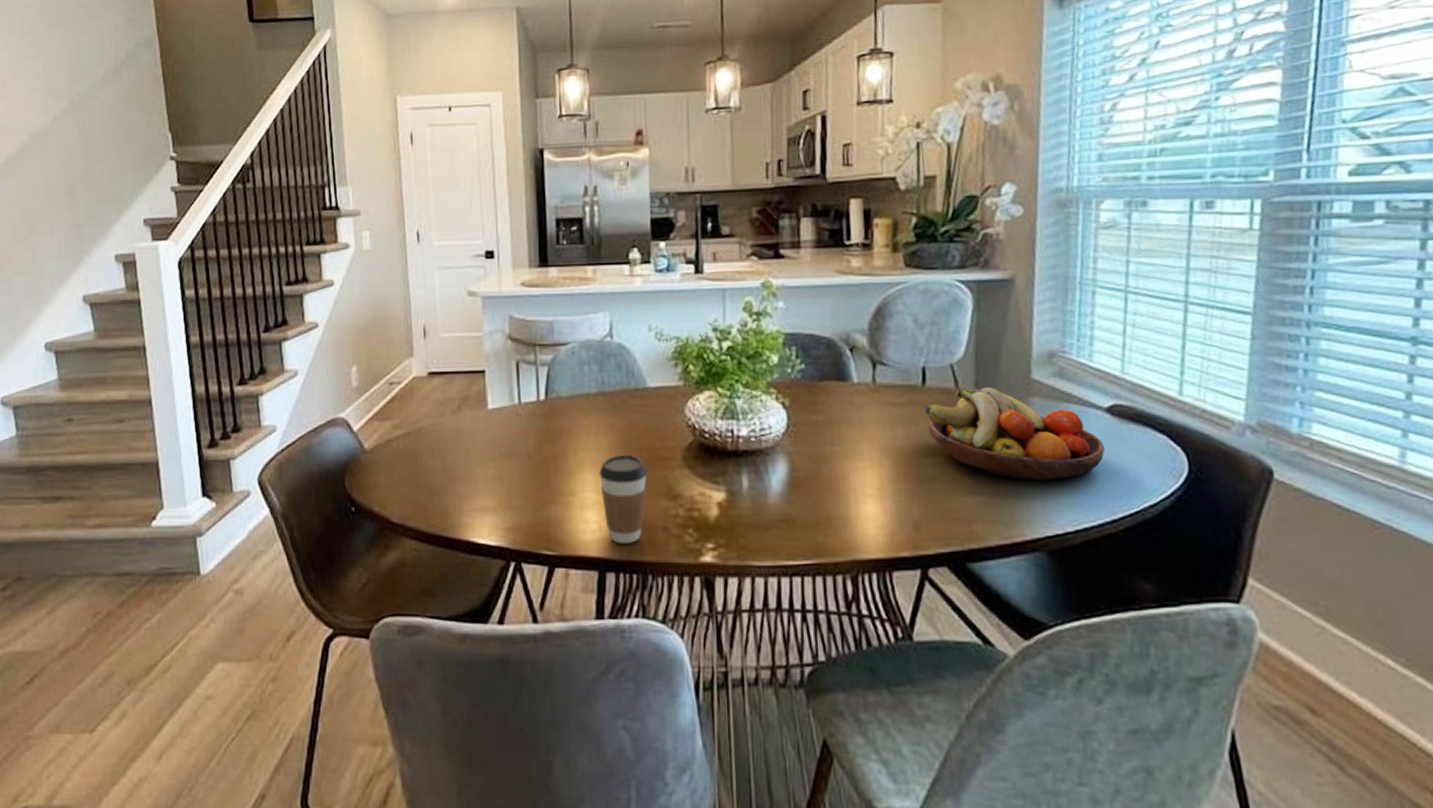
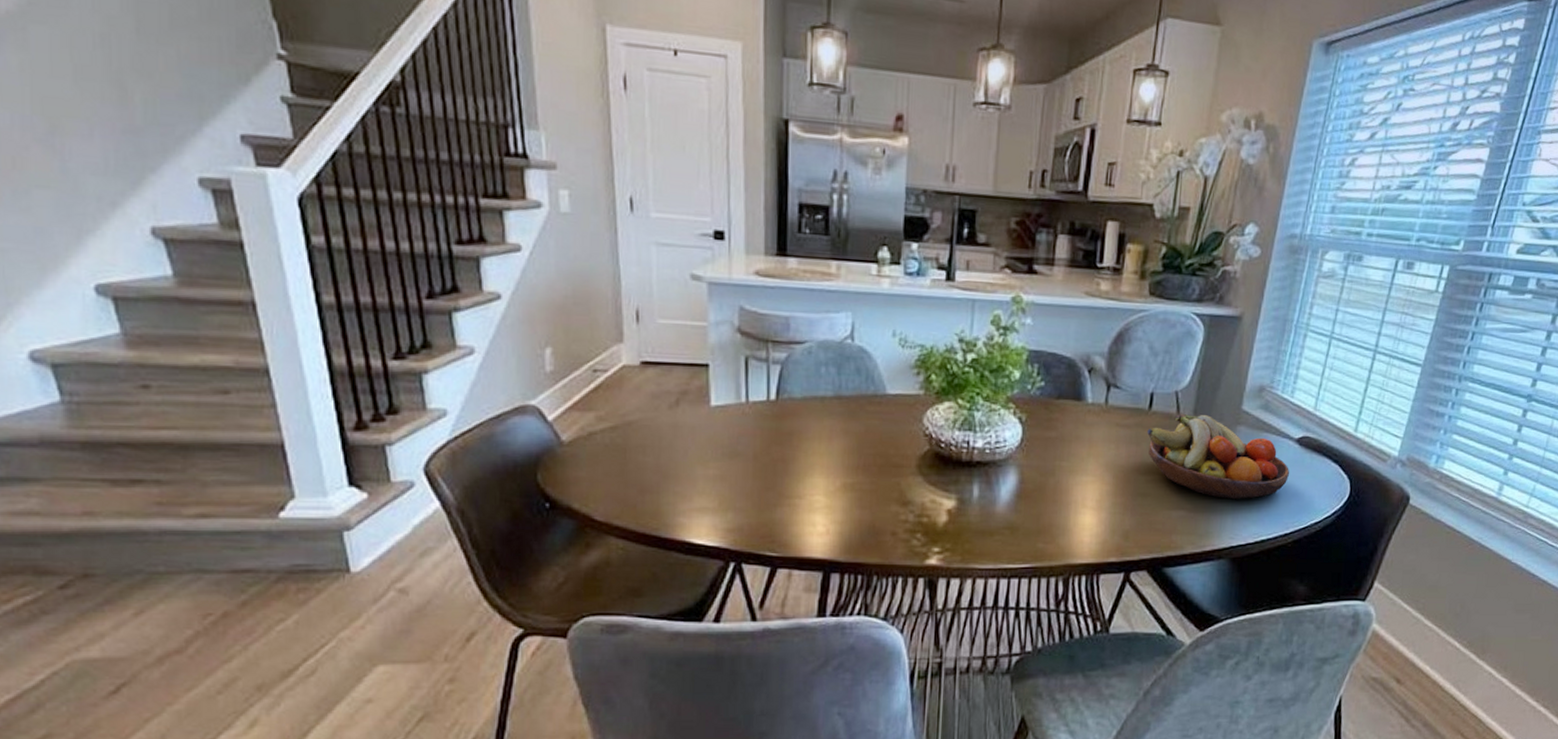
coffee cup: present [598,454,648,545] -> none [829,459,880,547]

